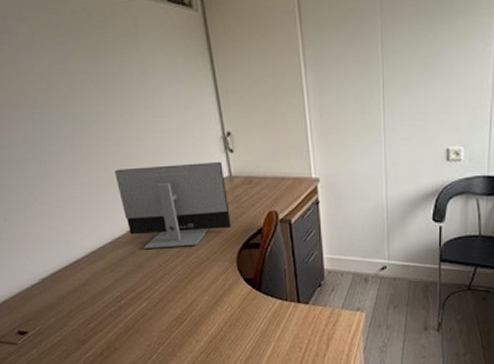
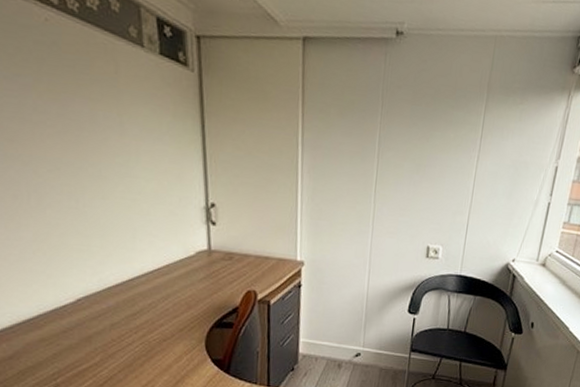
monitor: present [114,162,232,249] -> none [69,227,205,322]

